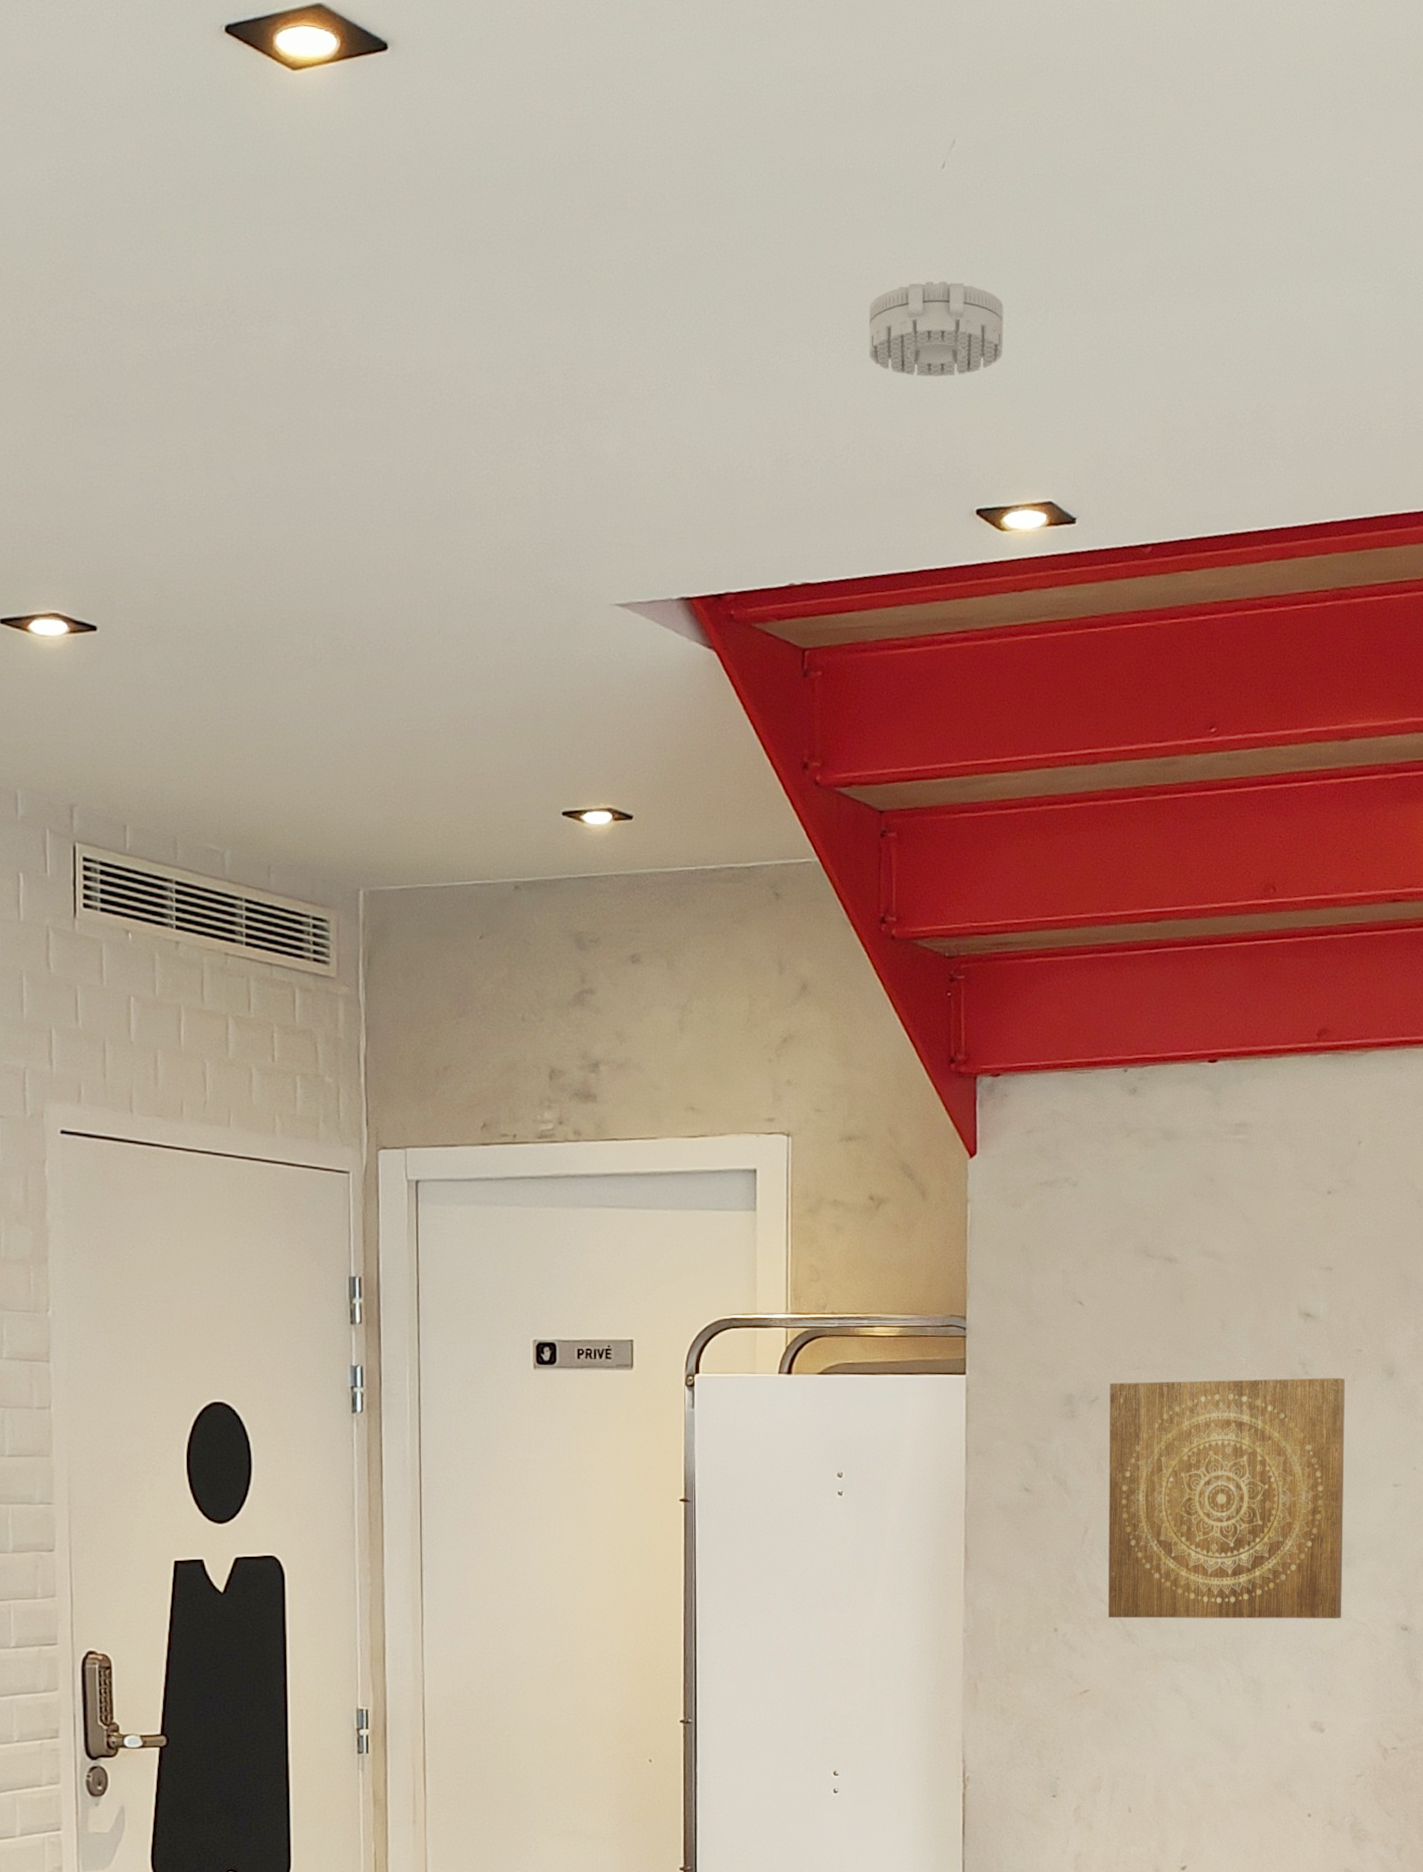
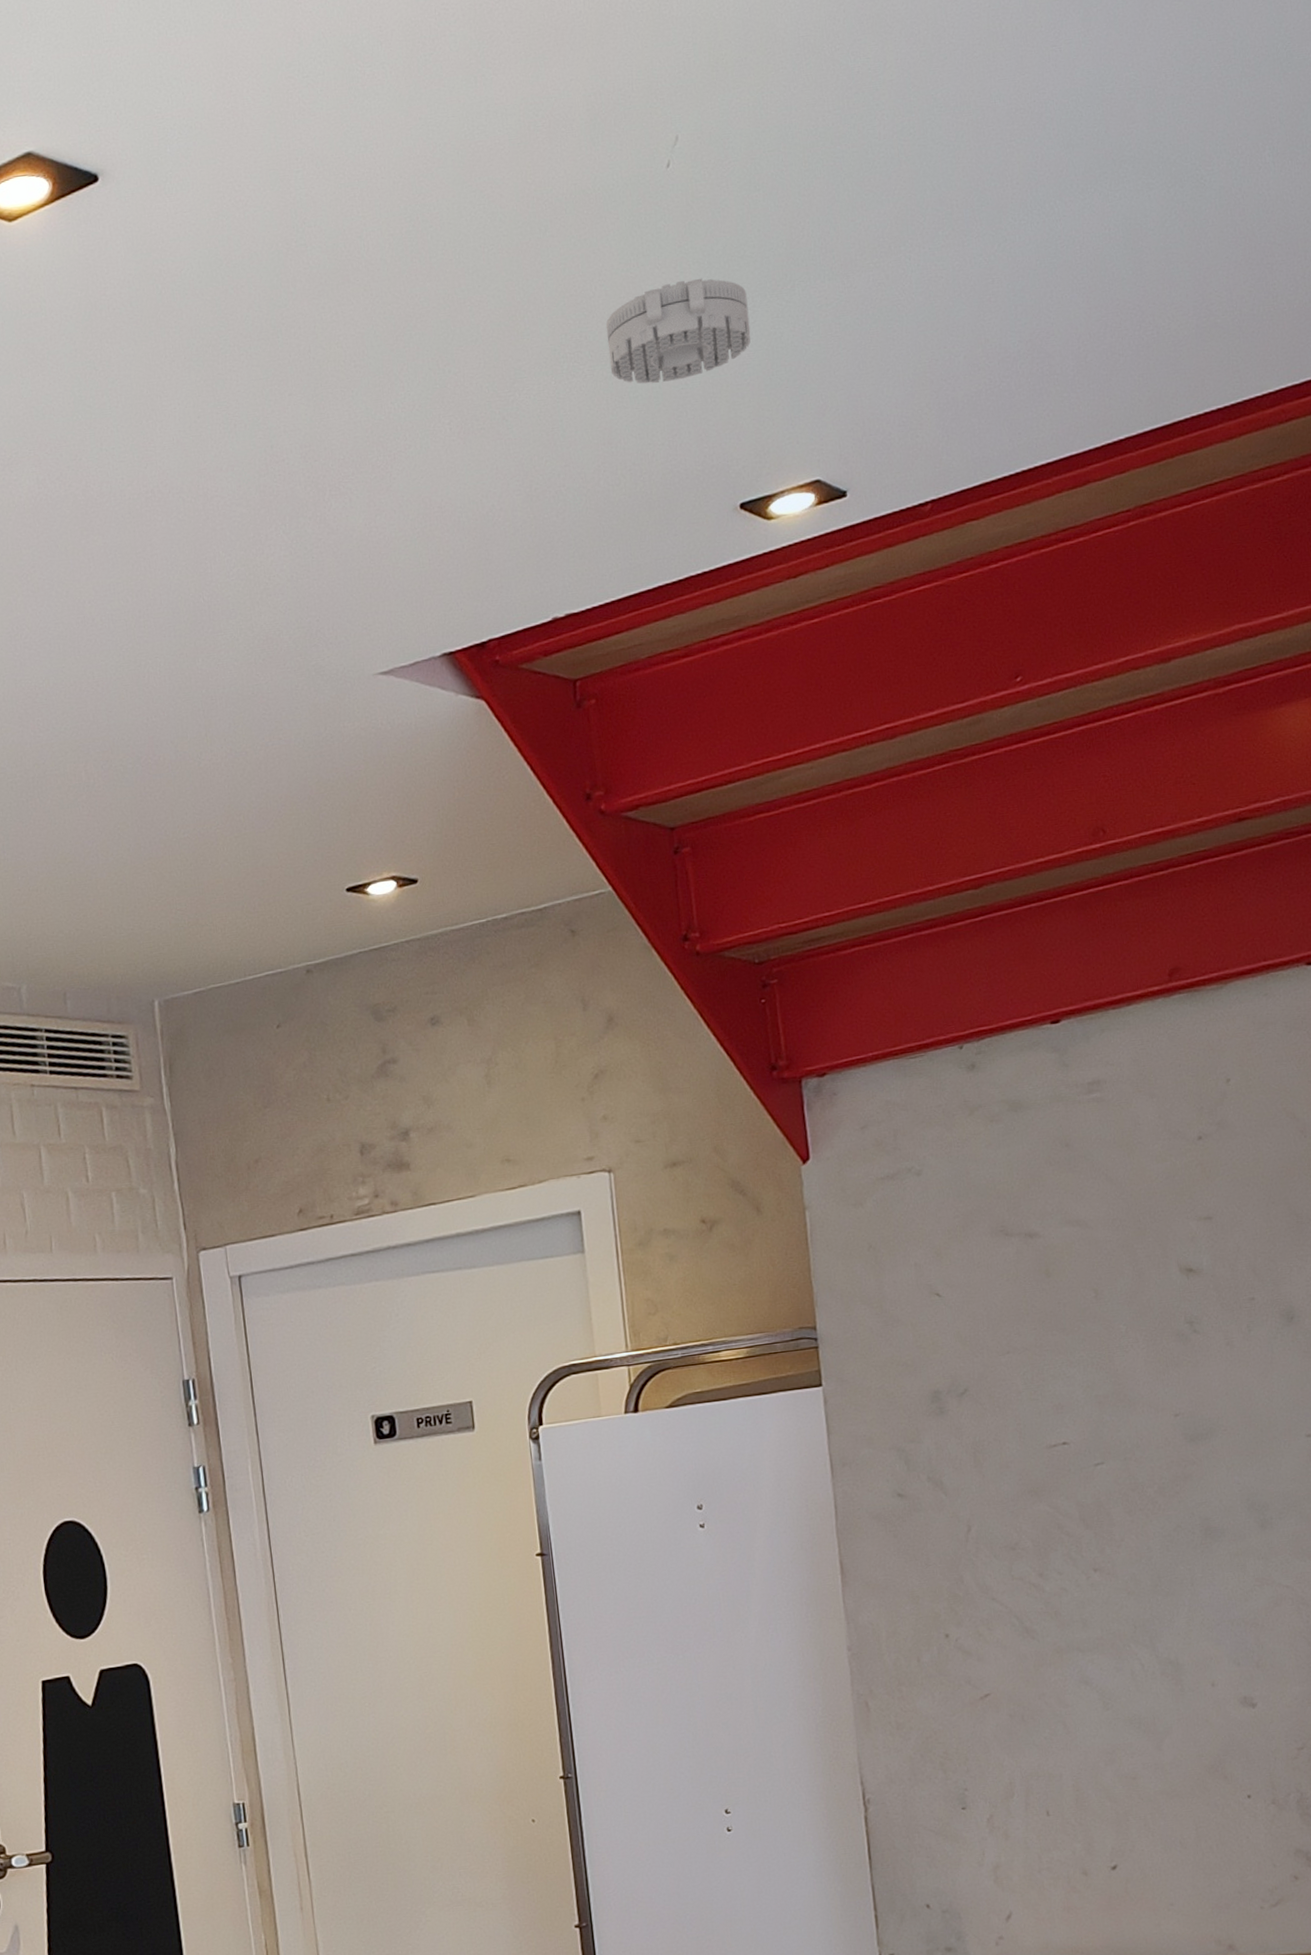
wall art: present [1107,1377,1345,1619] -> none [978,1330,1263,1617]

